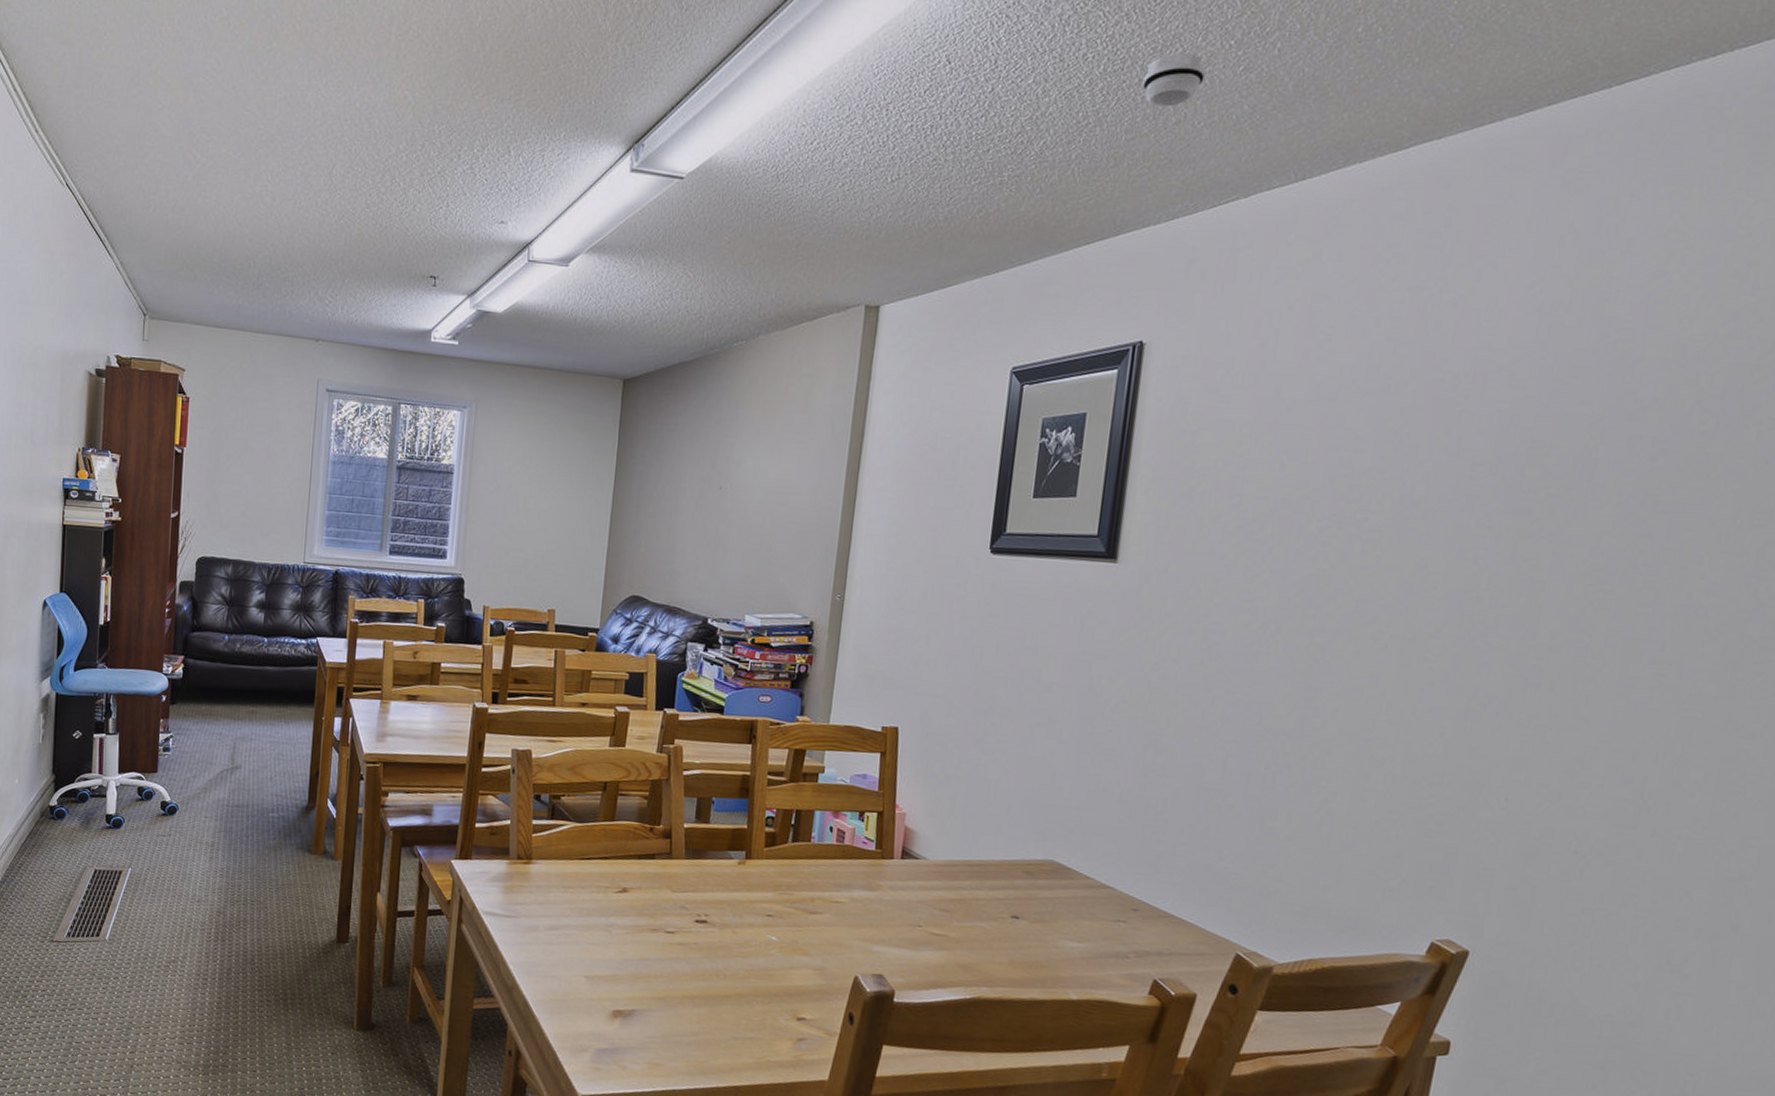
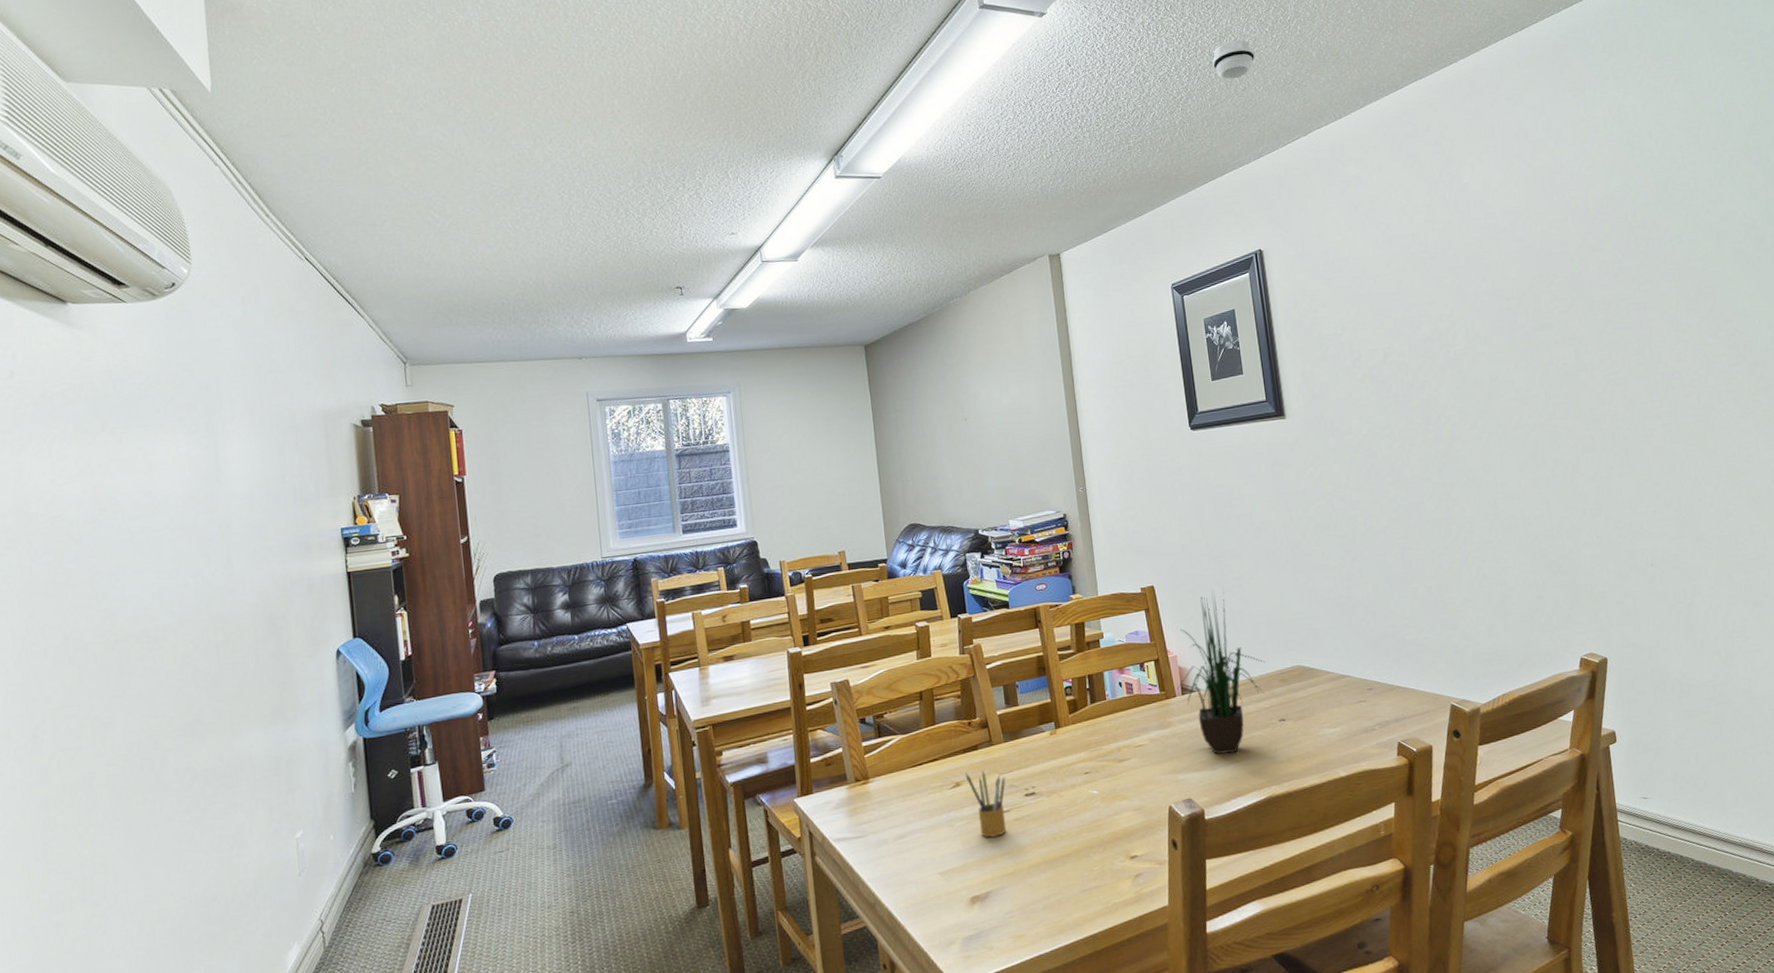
pencil box: none [634,880,678,956] -> present [965,770,1007,838]
potted plant: none [896,752,1012,939] -> present [1177,592,1266,755]

